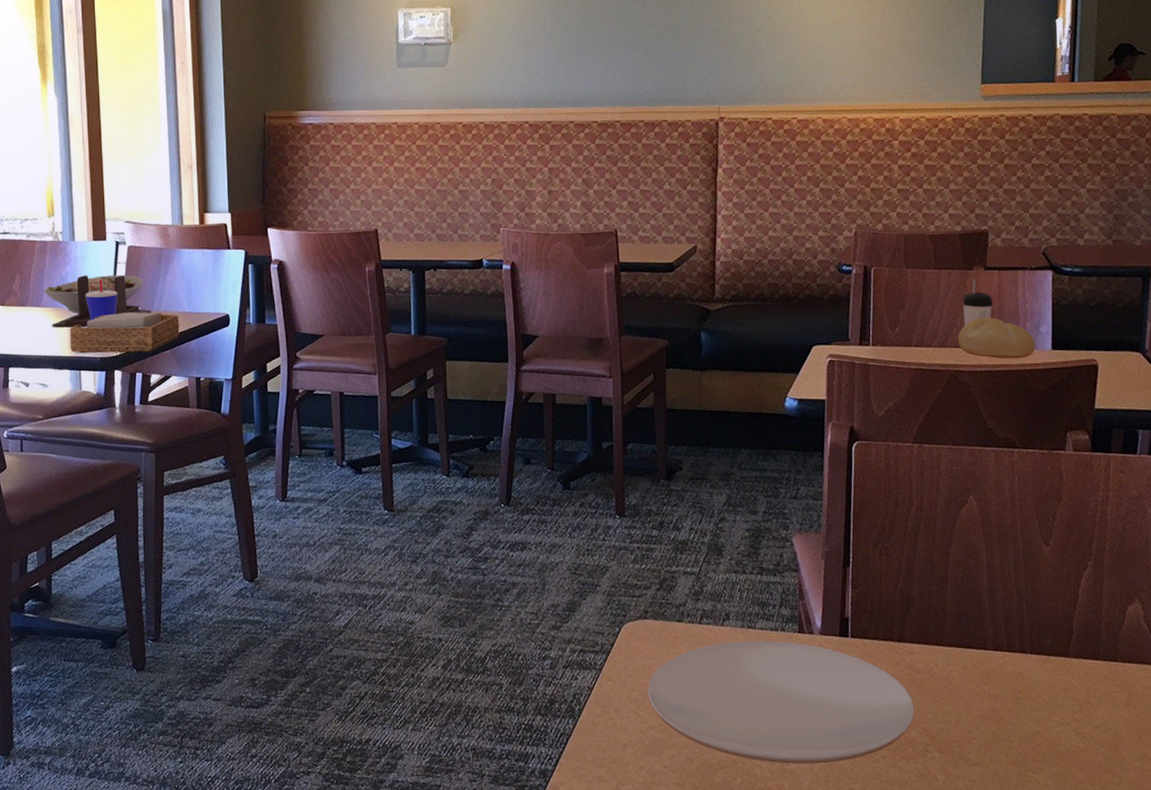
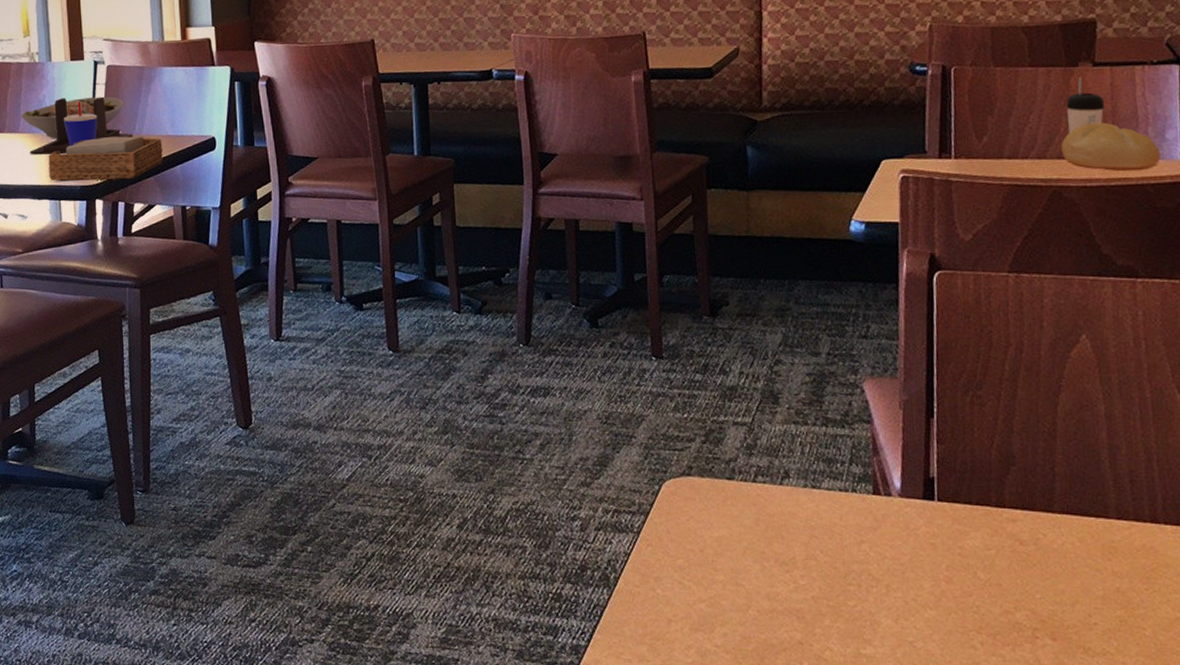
plate: present [647,640,915,764] -> none [694,502,1020,648]

